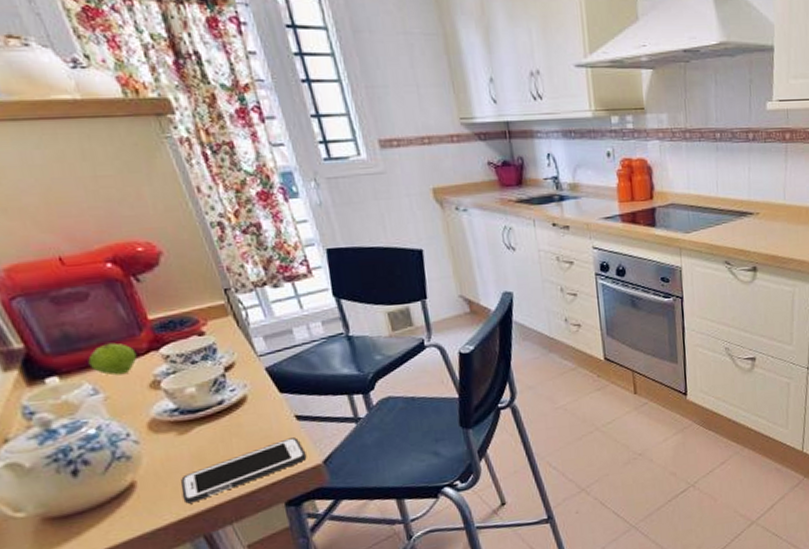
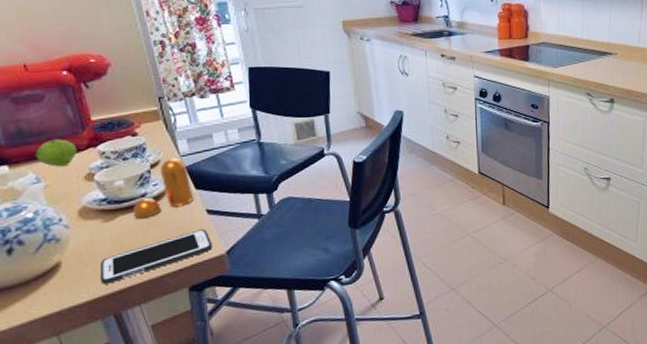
pepper shaker: none [210,358,278,429] -> present [133,158,193,219]

